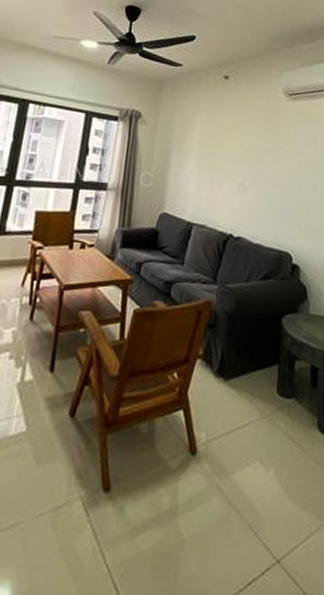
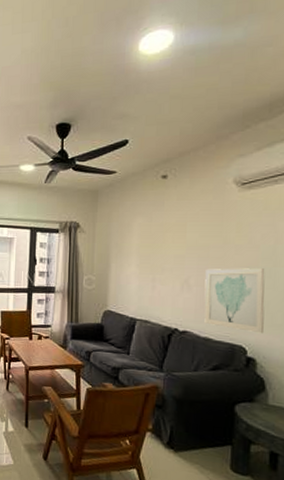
wall art: none [257,172,307,240] -> present [204,268,265,334]

